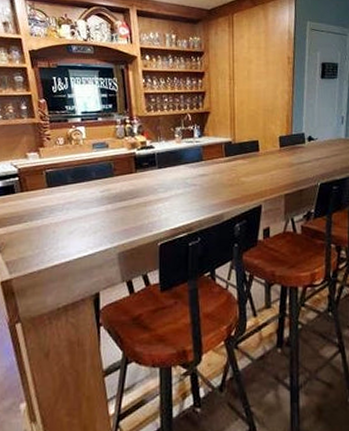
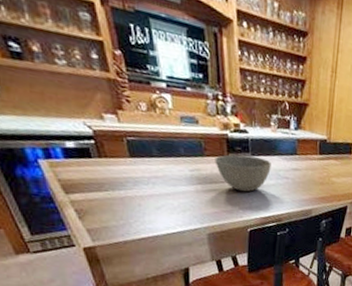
bowl: none [124,170,178,205] -> present [215,154,271,192]

